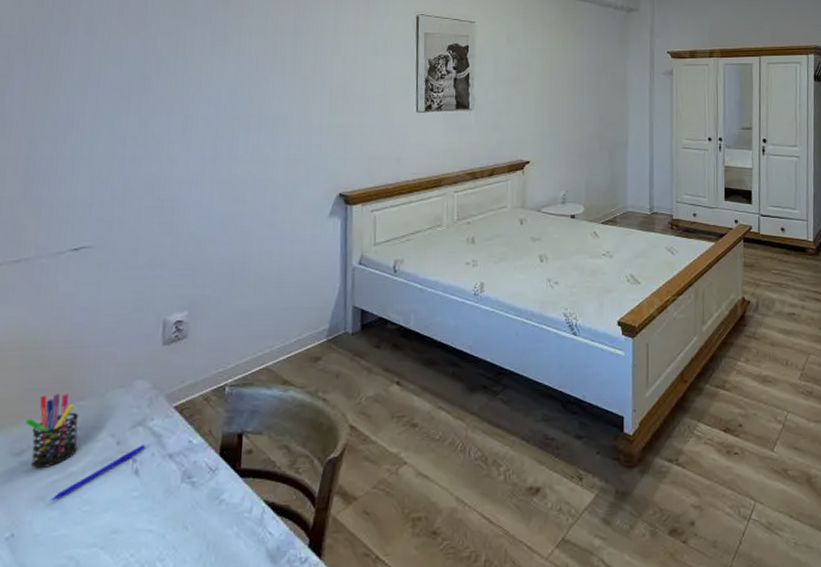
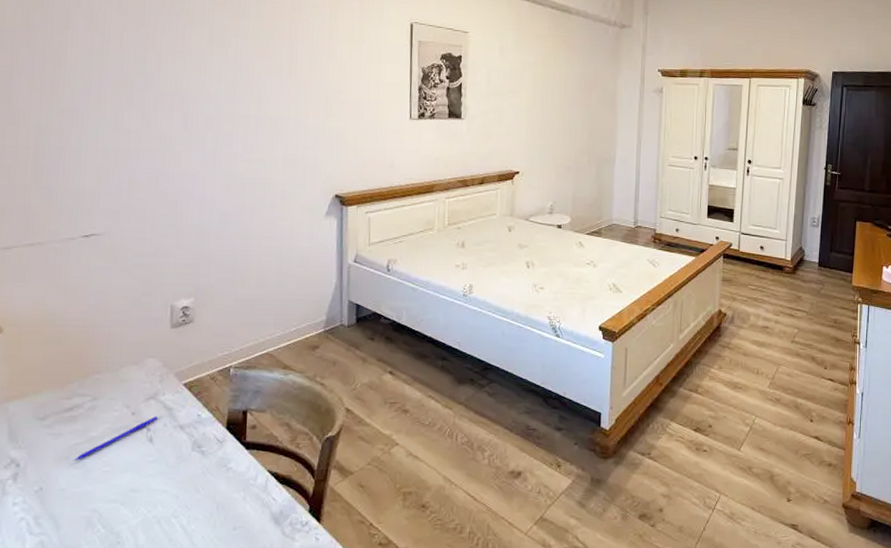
pen holder: present [26,394,79,468] -> none [48,367,96,432]

